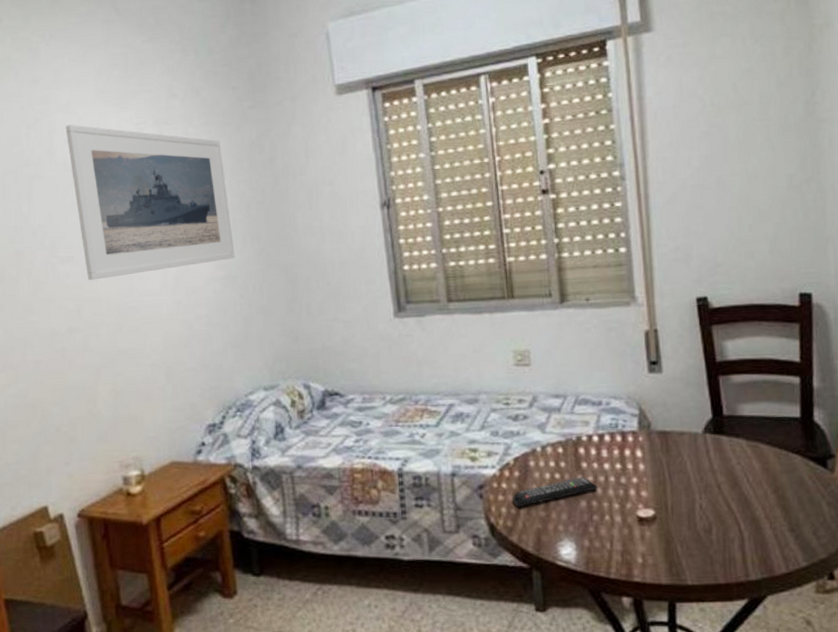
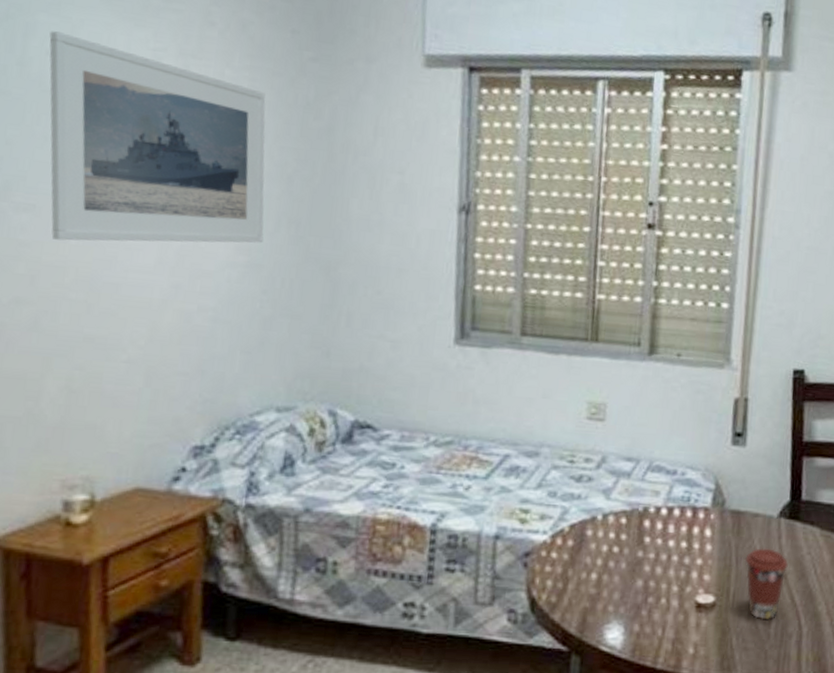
remote control: present [512,477,598,508] -> none [560,553,659,582]
coffee cup: none [677,462,720,528] -> present [744,548,788,621]

